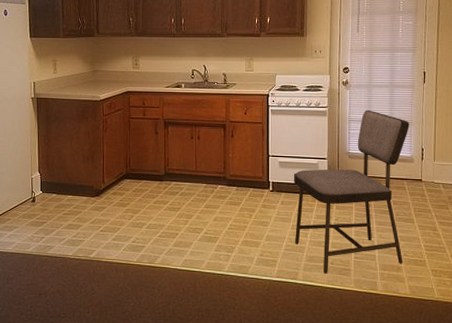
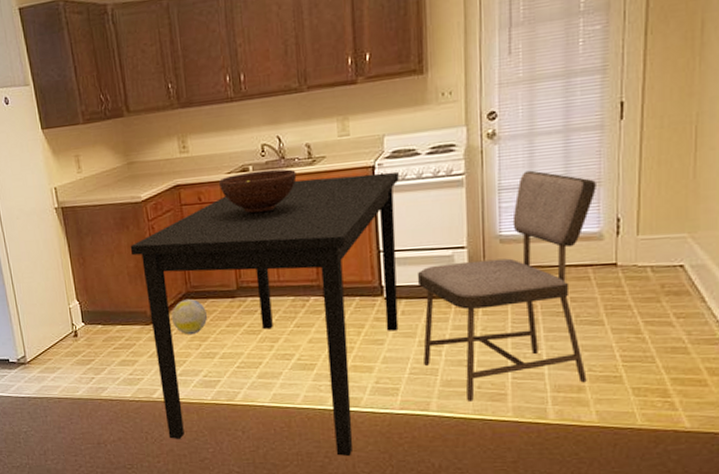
dining table: none [86,98,285,314] -> present [130,171,399,457]
ball: none [113,178,141,208] -> present [172,298,208,335]
fruit bowl: none [159,88,215,119] -> present [219,169,297,214]

